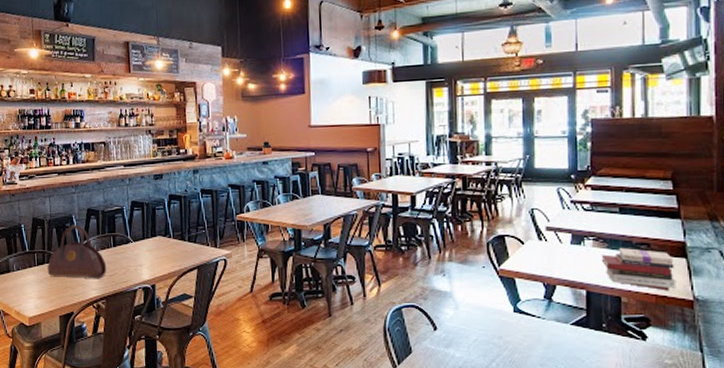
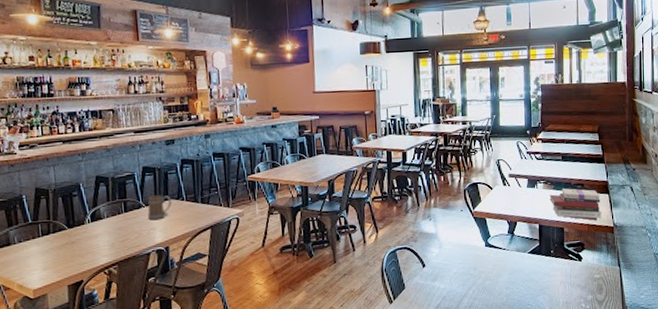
handbag: present [48,224,107,279] -> none [53,192,119,246]
beer mug: none [135,231,159,257] -> present [147,195,172,221]

